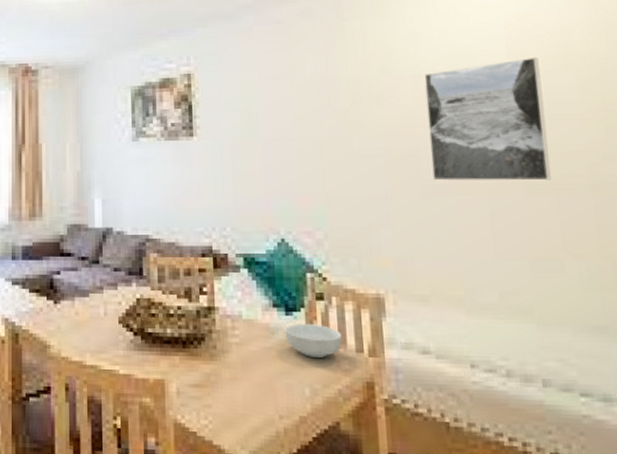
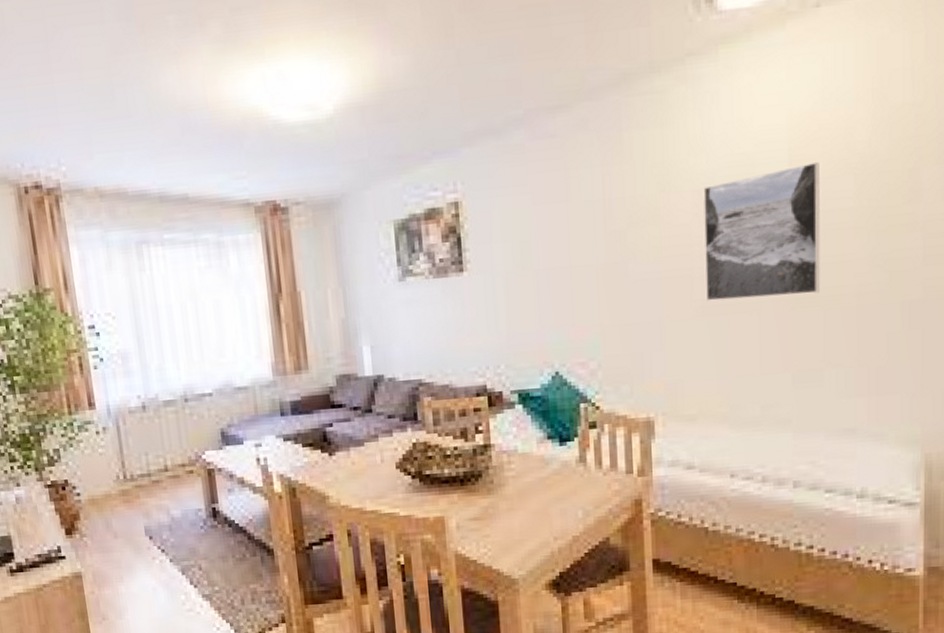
cereal bowl: present [285,323,343,358] -> none [559,451,614,483]

